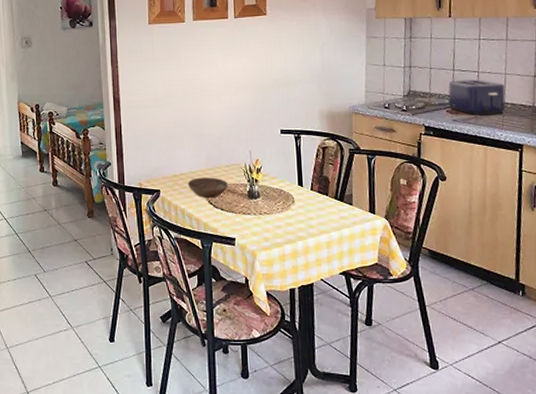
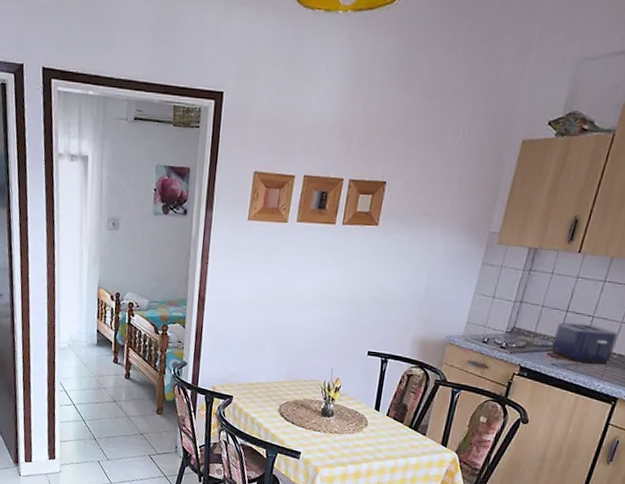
bowl: present [187,177,229,198] -> none [261,388,304,411]

